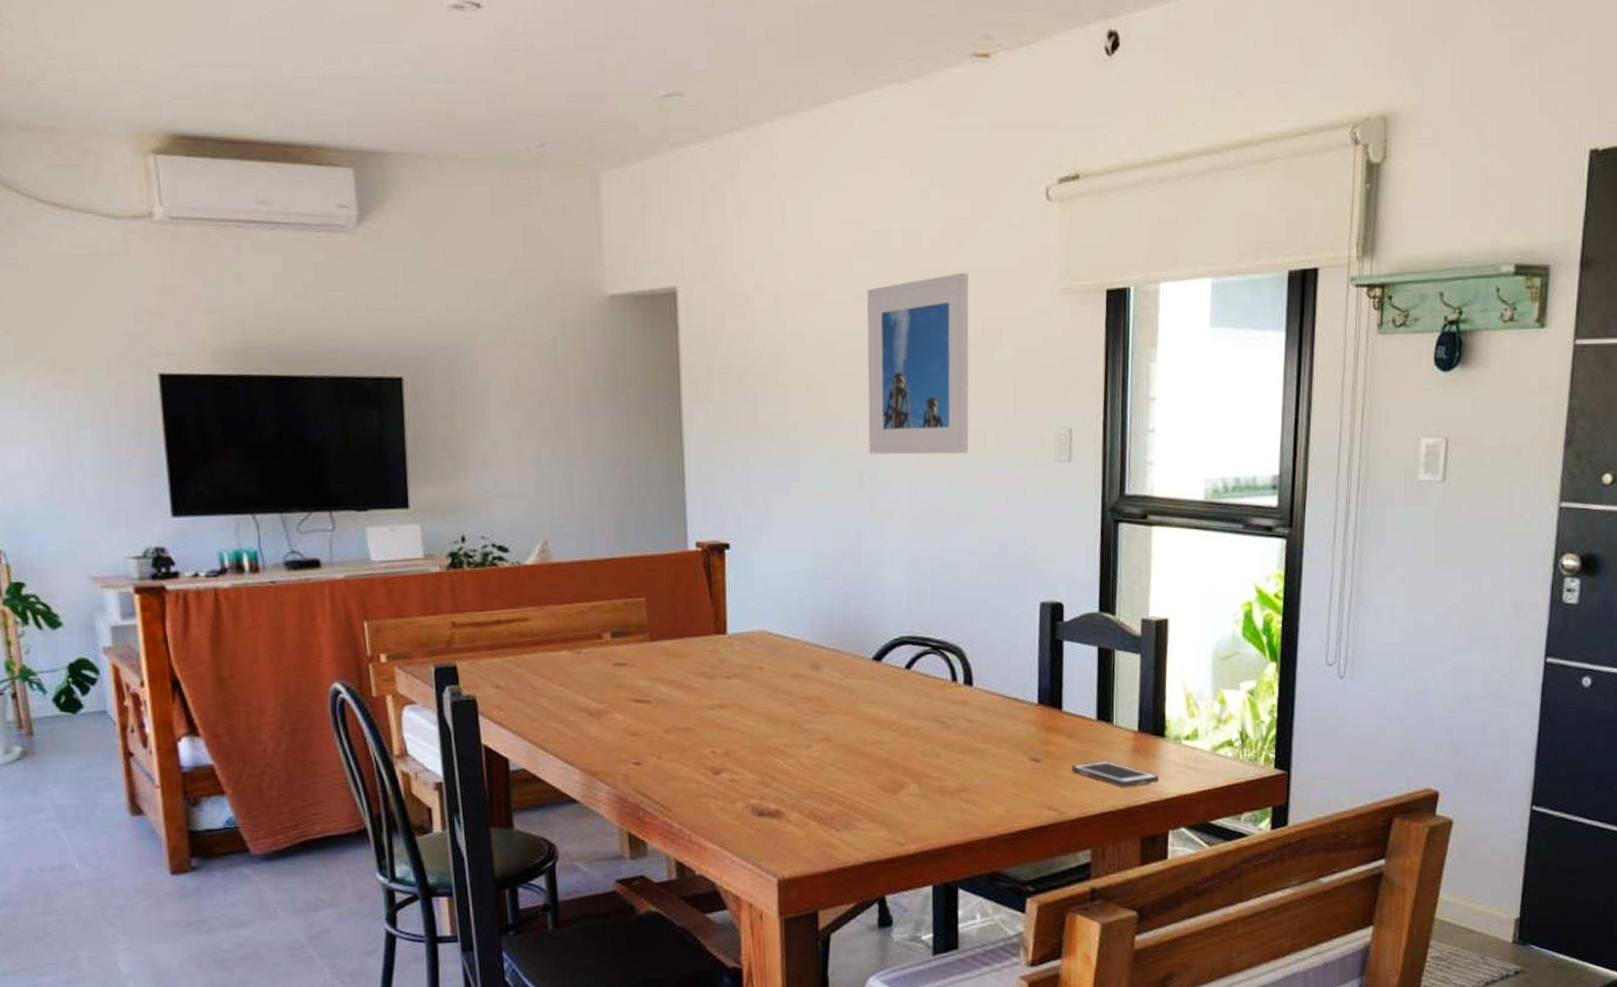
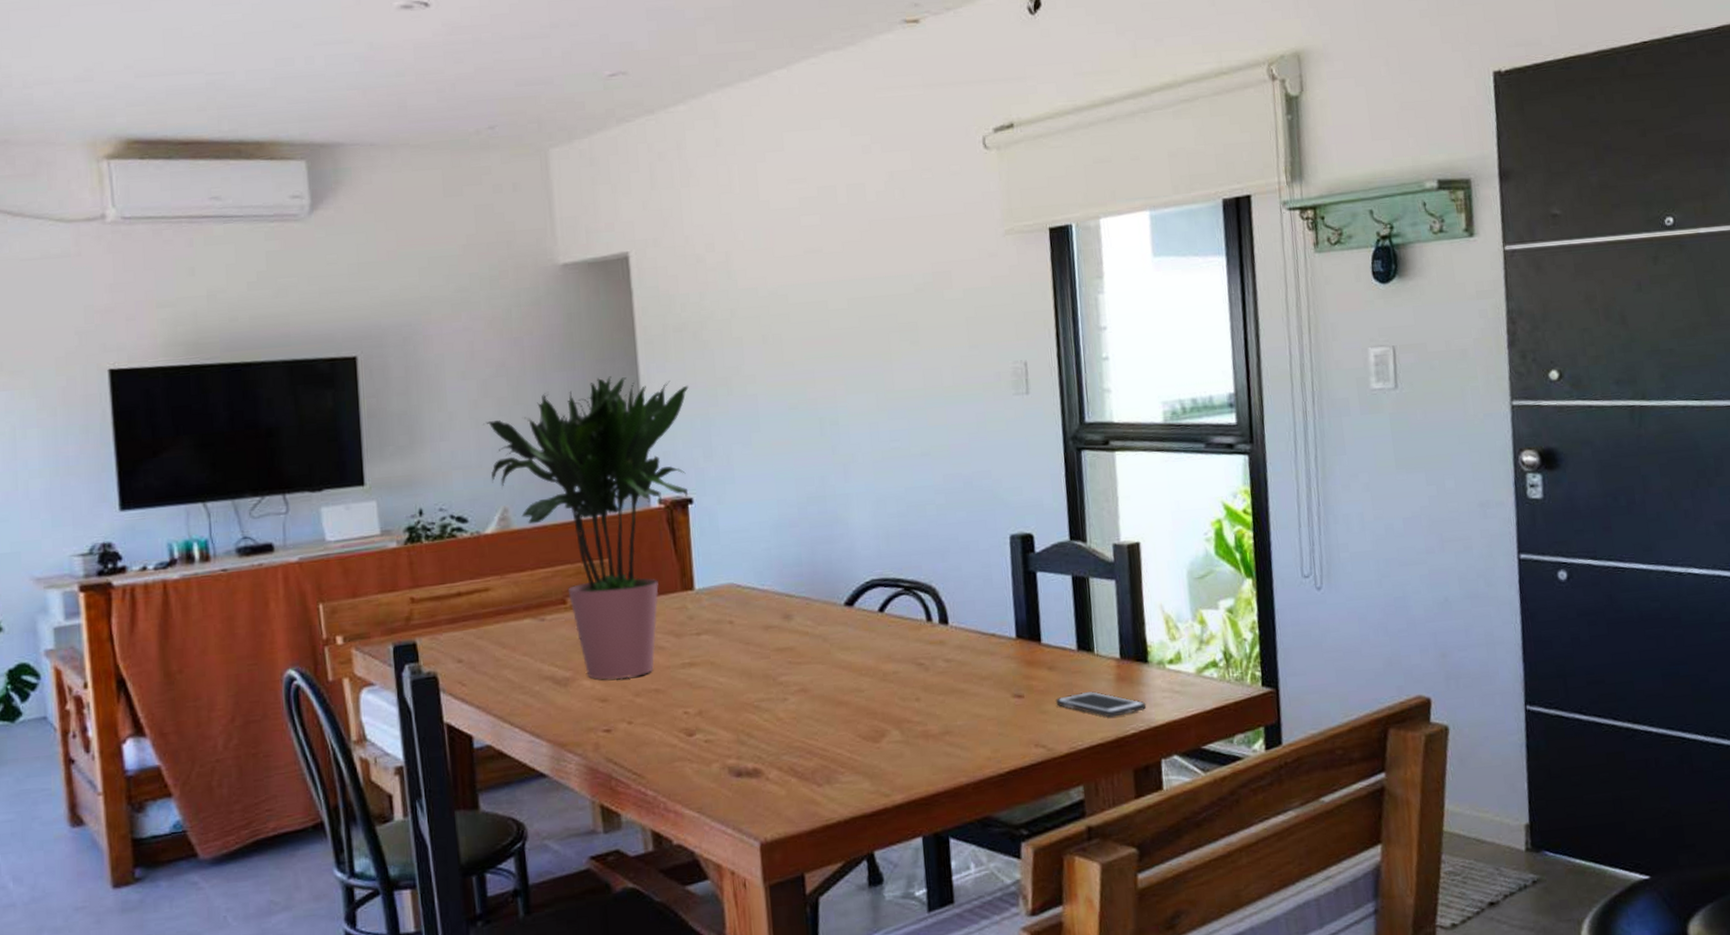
potted plant: none [526,415,731,716] -> present [483,376,689,680]
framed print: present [867,272,969,454] -> none [816,220,927,400]

